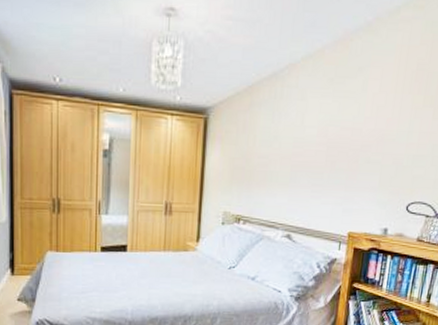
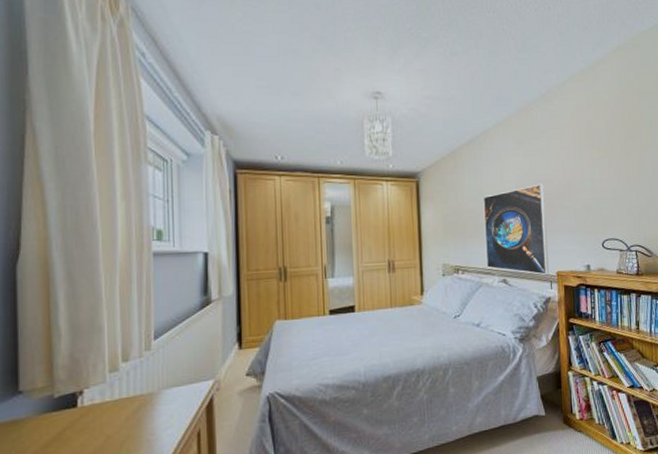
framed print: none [271,132,351,234] -> present [483,184,549,275]

